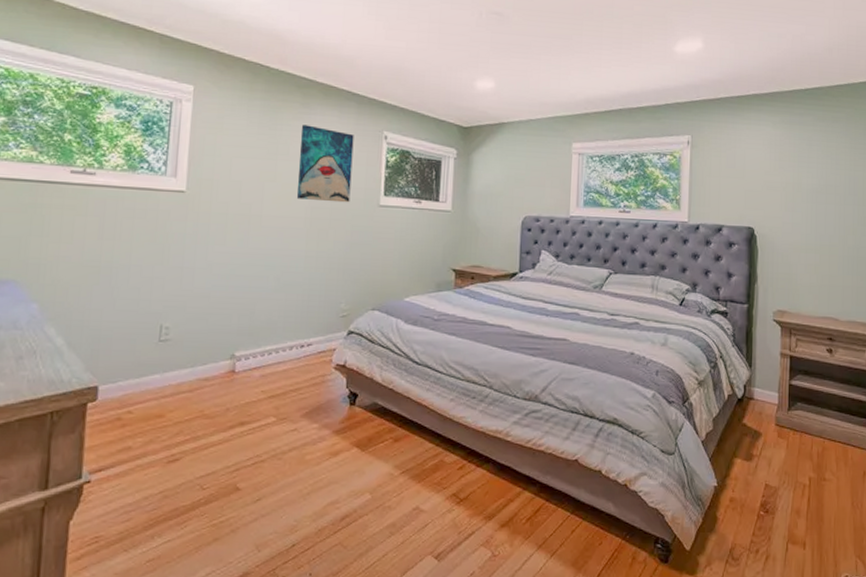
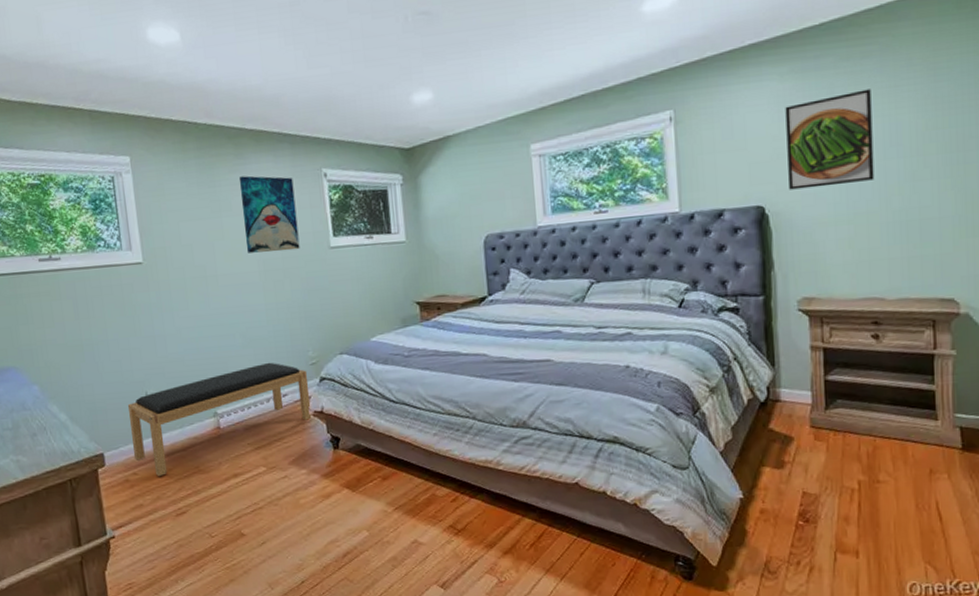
bench: none [133,309,337,418] -> present [127,362,312,477]
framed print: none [774,146,838,220] -> present [785,89,875,190]

